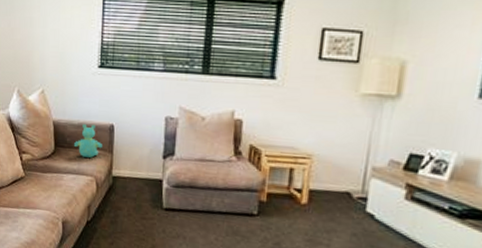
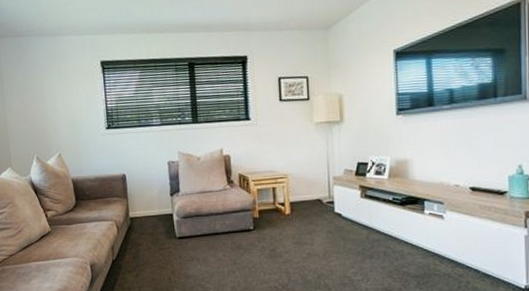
teddy bear: present [74,124,102,158] -> none [93,176,118,205]

